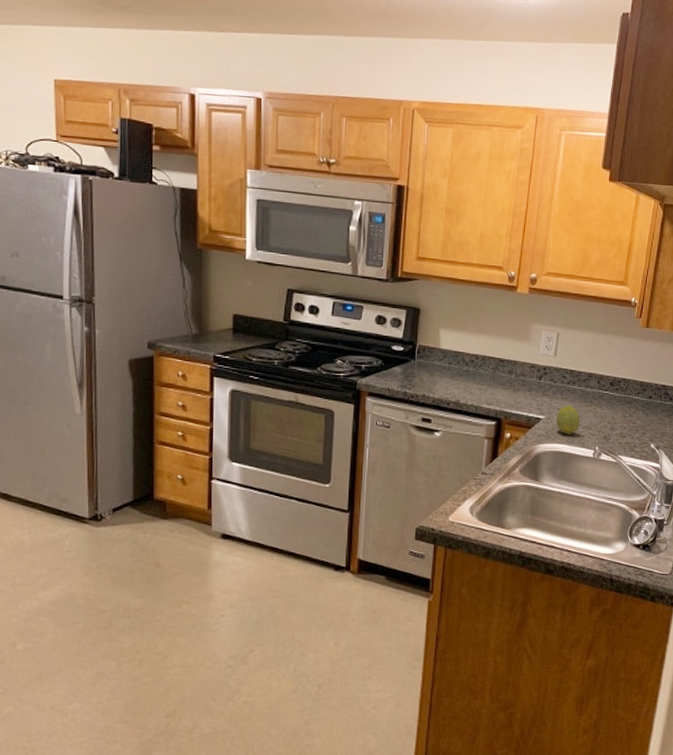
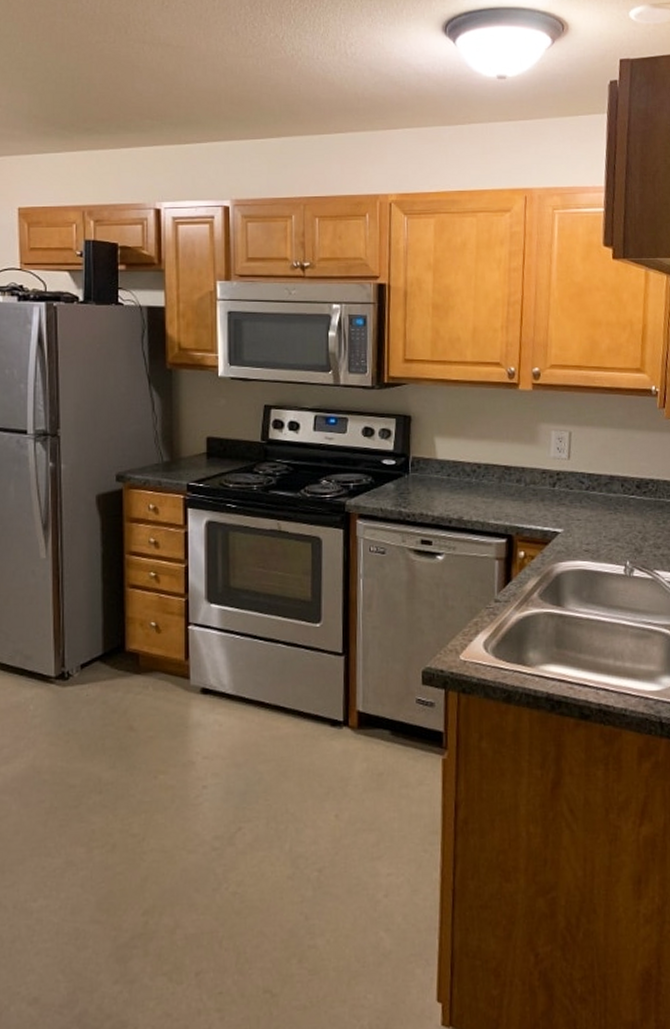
fruit: present [556,405,581,435] -> none [576,515,606,550]

